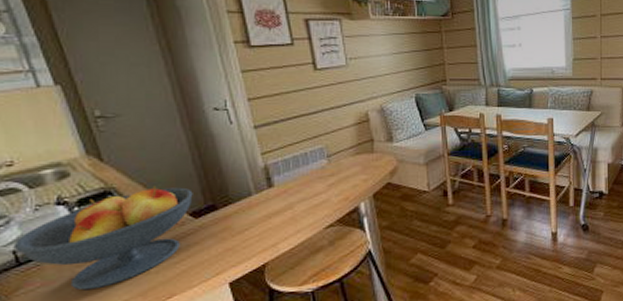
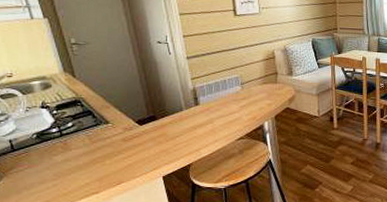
fruit bowl: present [13,185,193,291] -> none [10,98,139,174]

